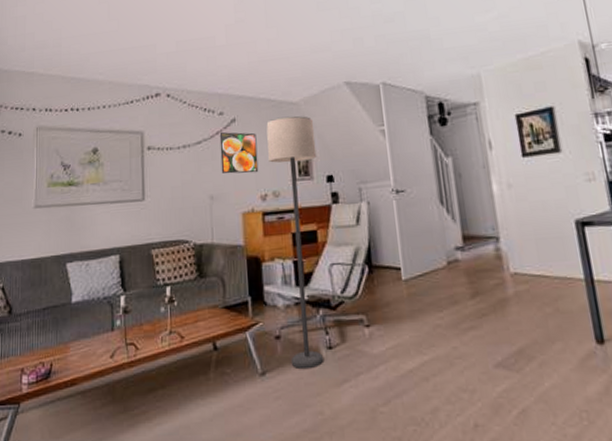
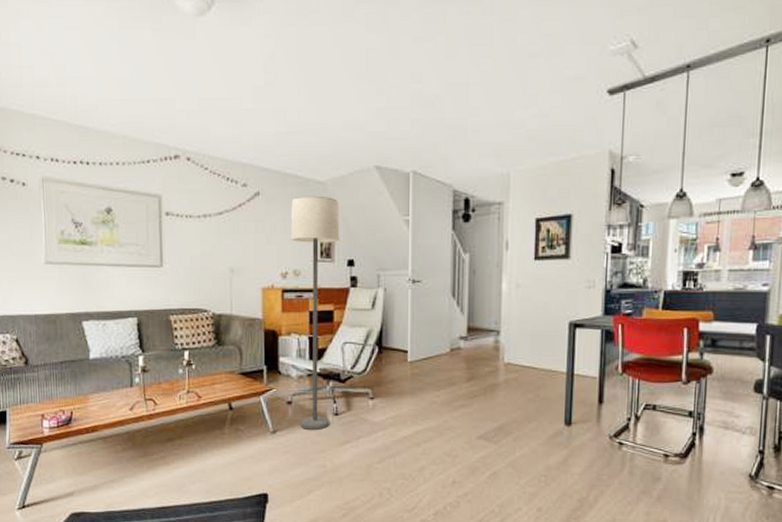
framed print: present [219,132,259,174] -> none [242,205,281,250]

